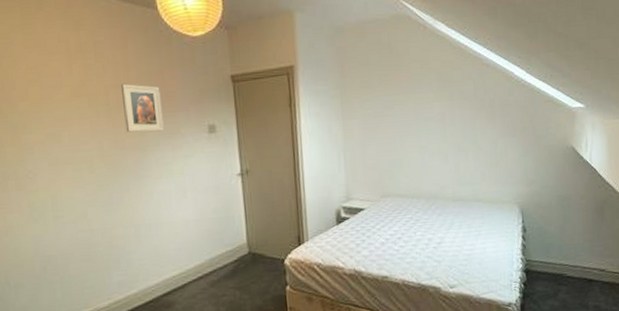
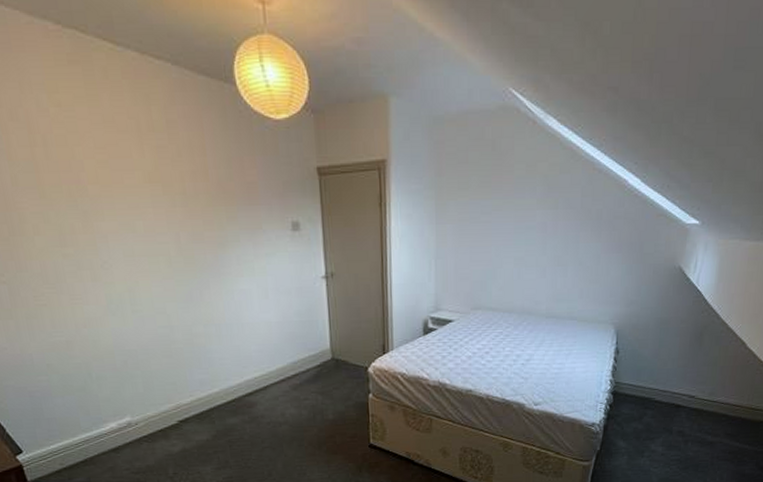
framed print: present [121,83,164,132] -> none [198,170,245,226]

